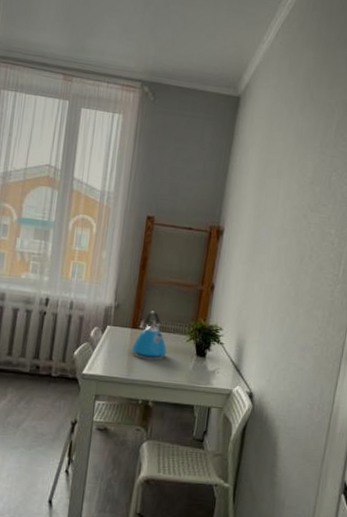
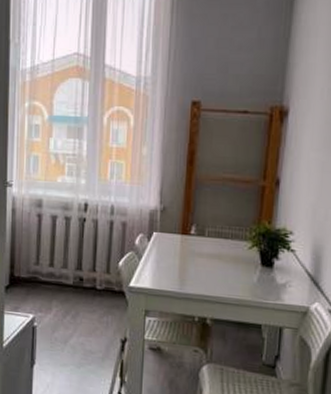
kettle: present [131,311,167,361] -> none [182,213,225,272]

